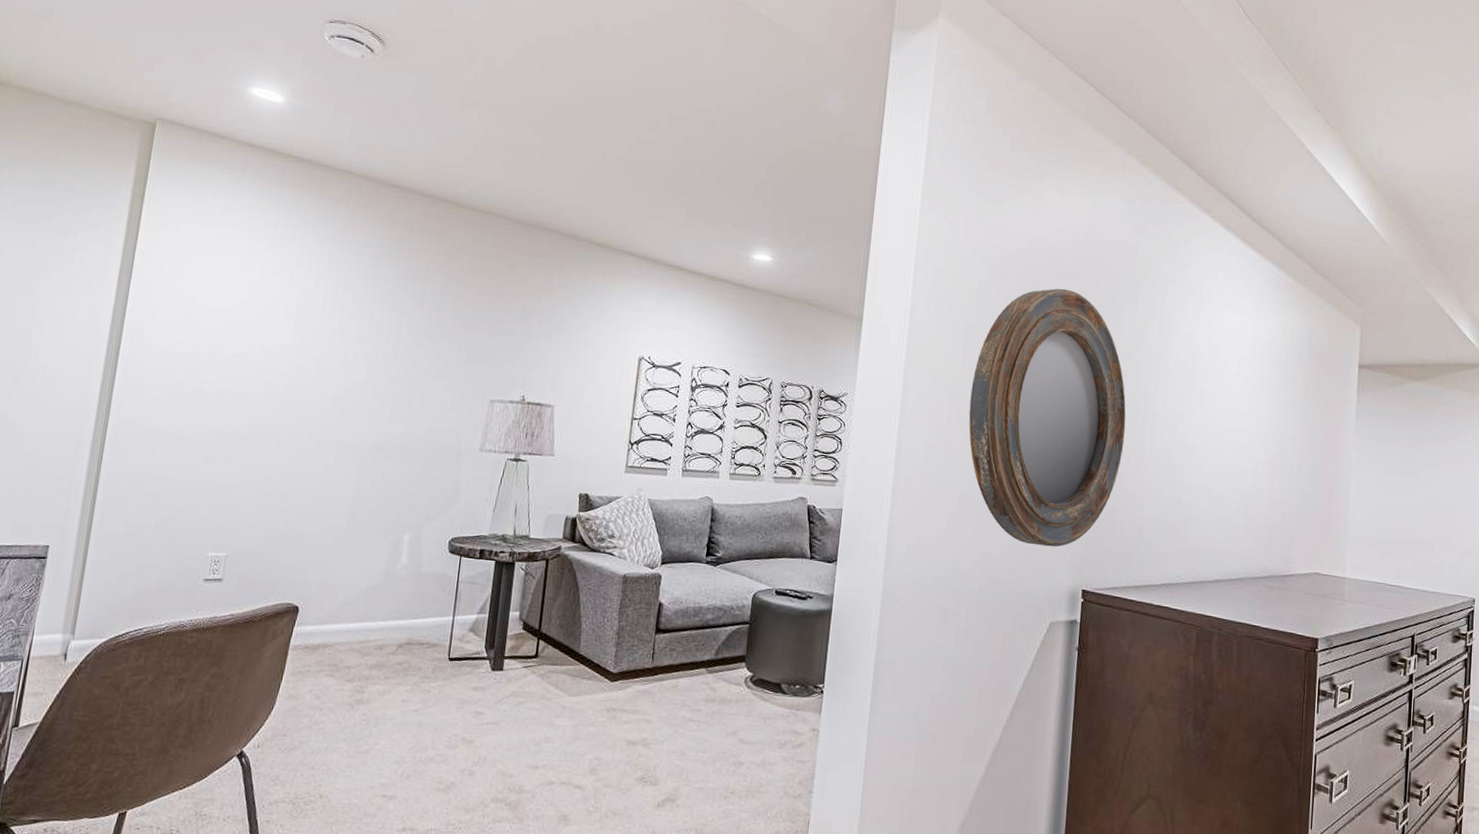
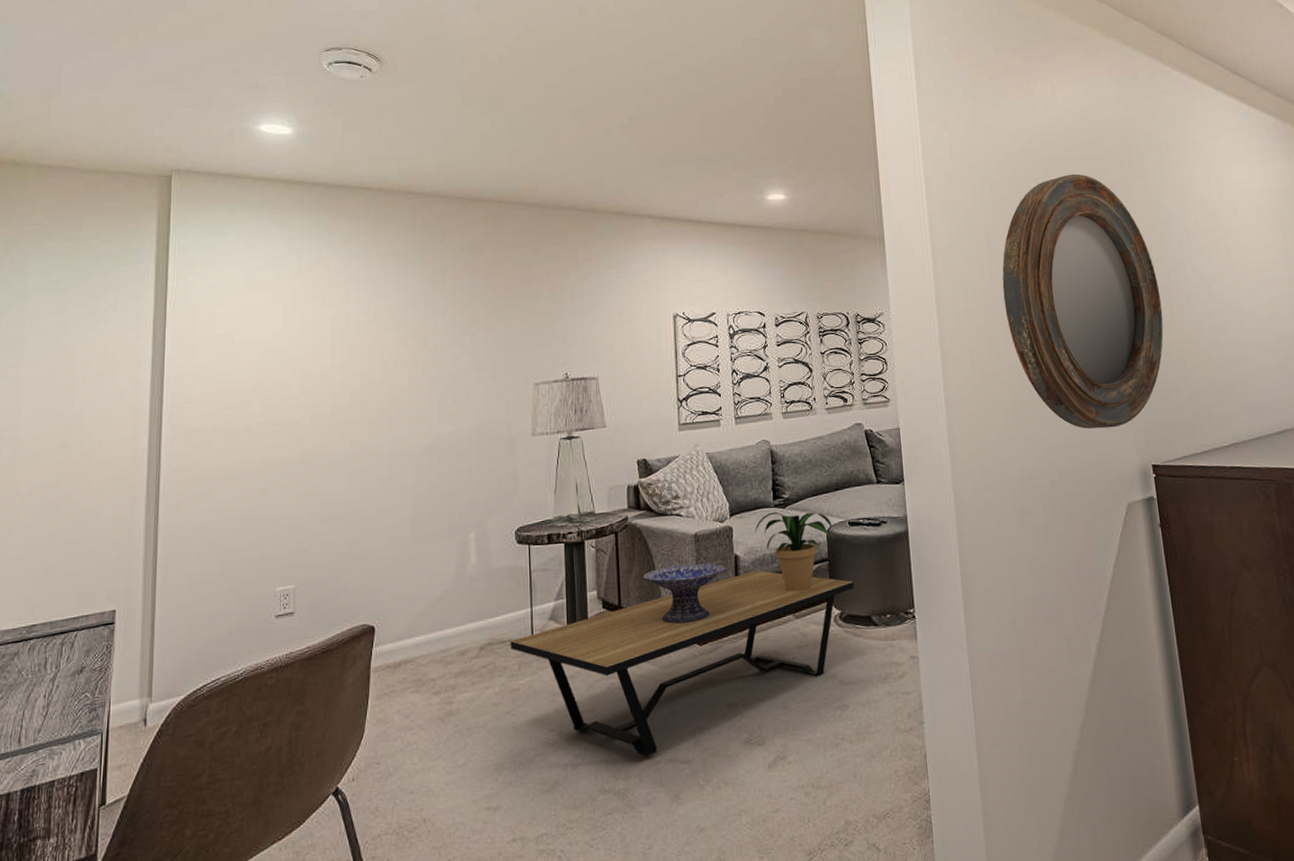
coffee table: none [427,620,771,776] -> present [510,570,855,757]
decorative bowl: none [567,601,648,658] -> present [643,563,726,624]
potted plant: none [683,567,759,648] -> present [755,511,832,591]

